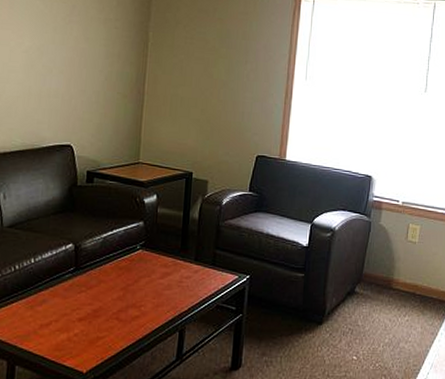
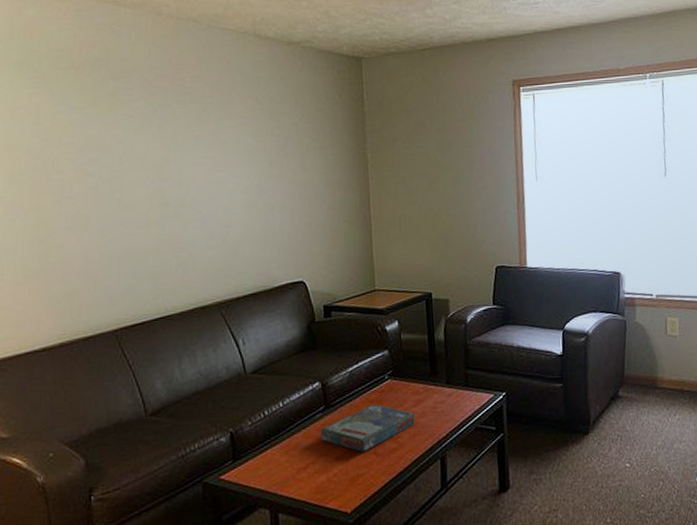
board game: none [67,271,160,317] -> present [321,404,415,453]

